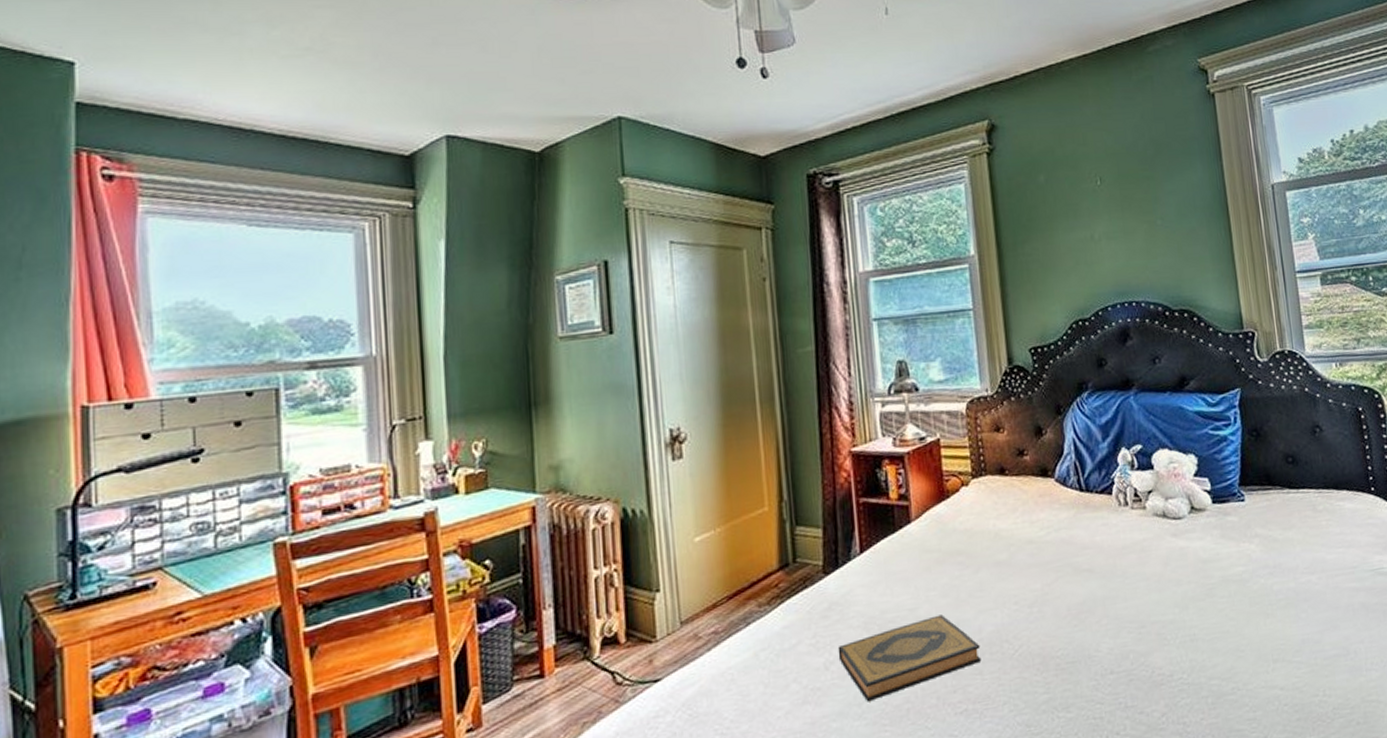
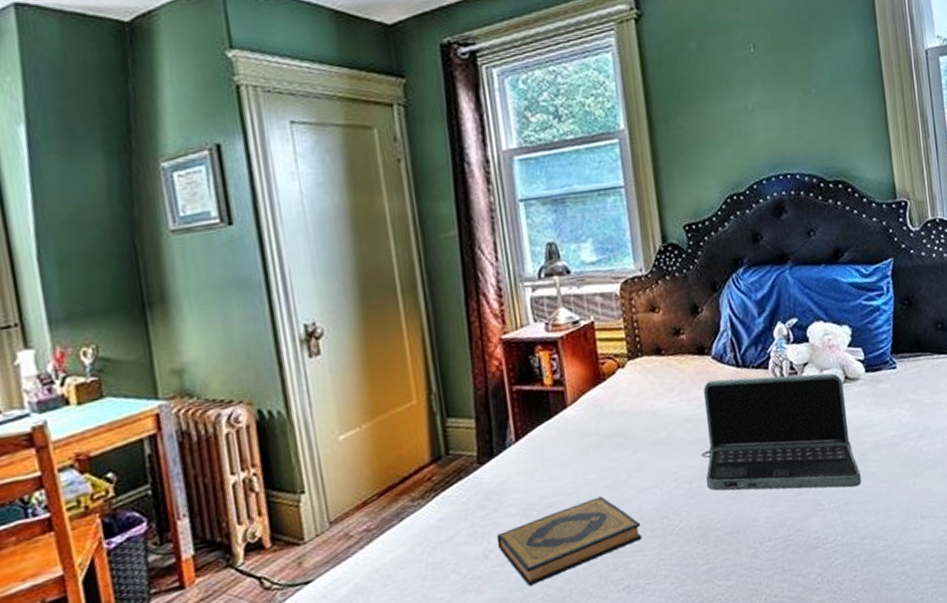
laptop: none [1043,502,1208,623] -> present [701,373,861,491]

